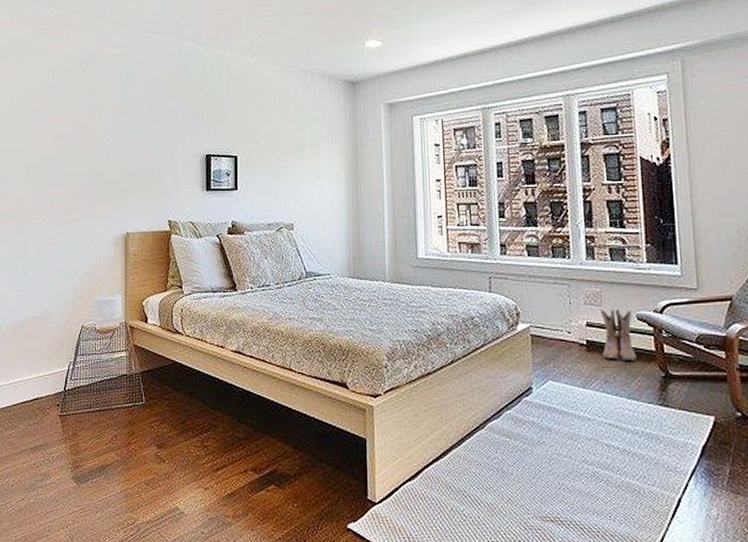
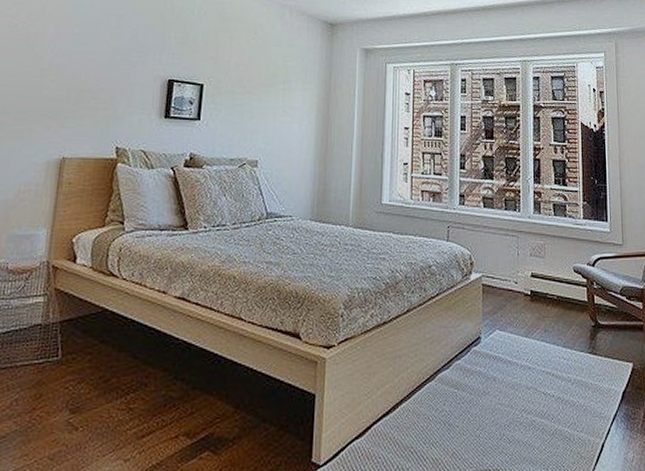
boots: present [600,309,637,361] -> none [543,261,572,311]

